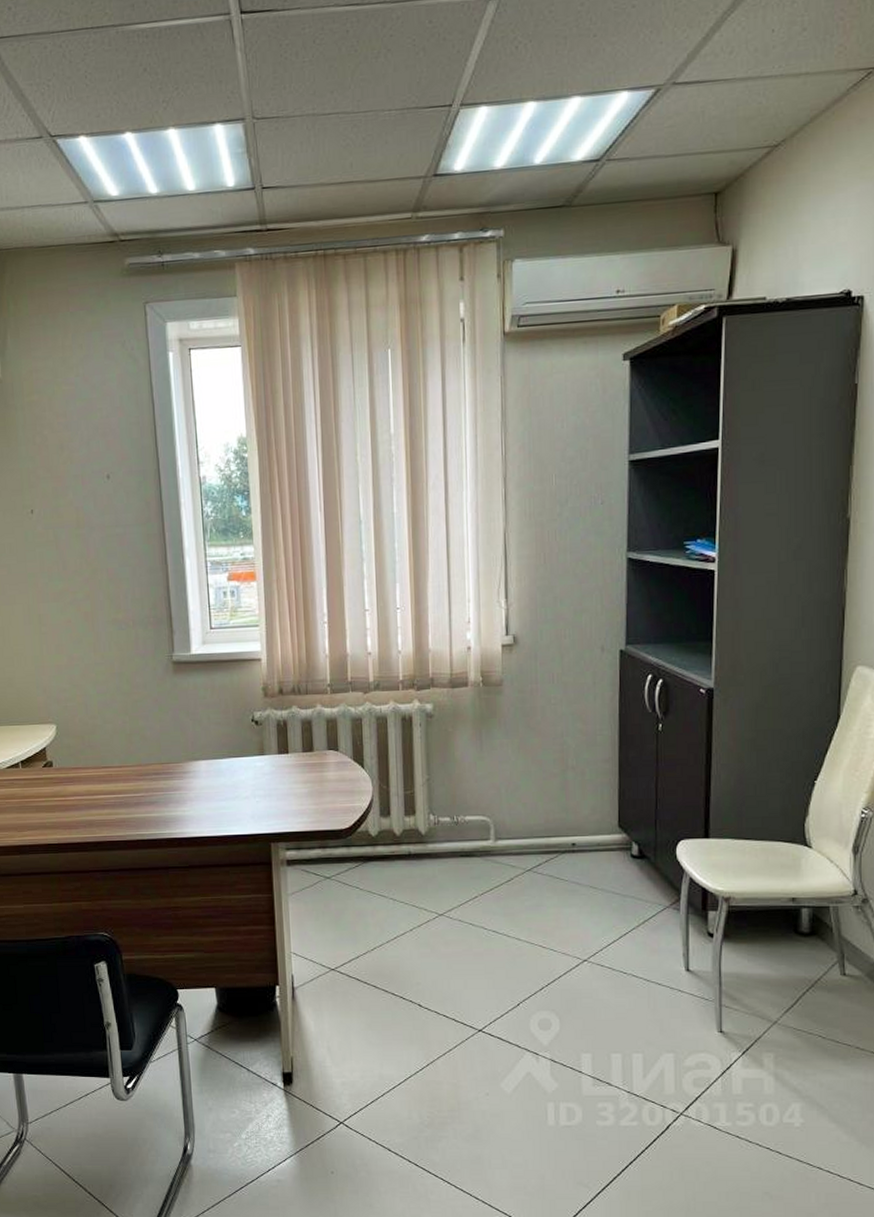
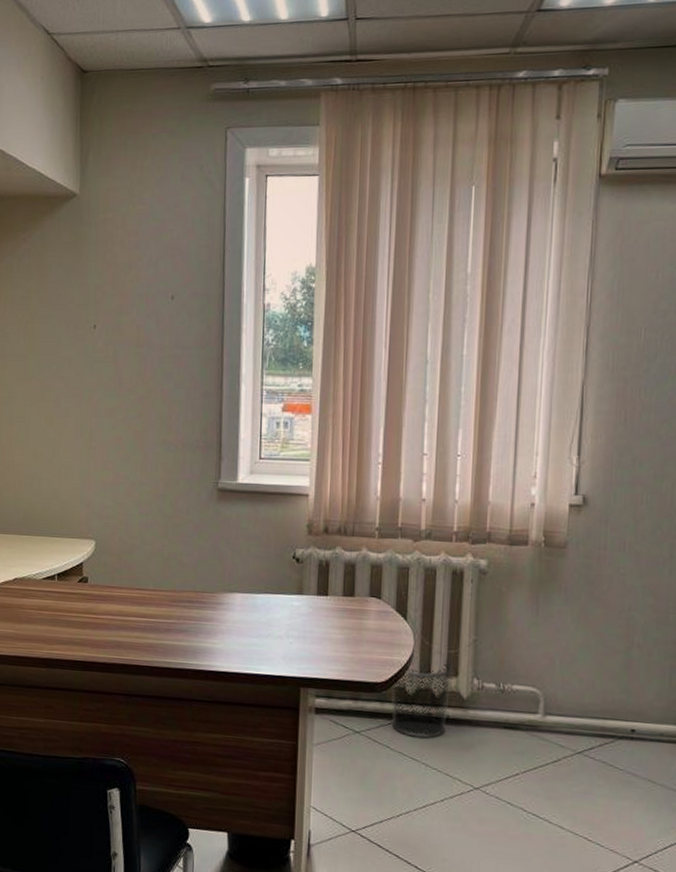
waste bin: none [355,801,411,875] -> present [391,660,454,738]

